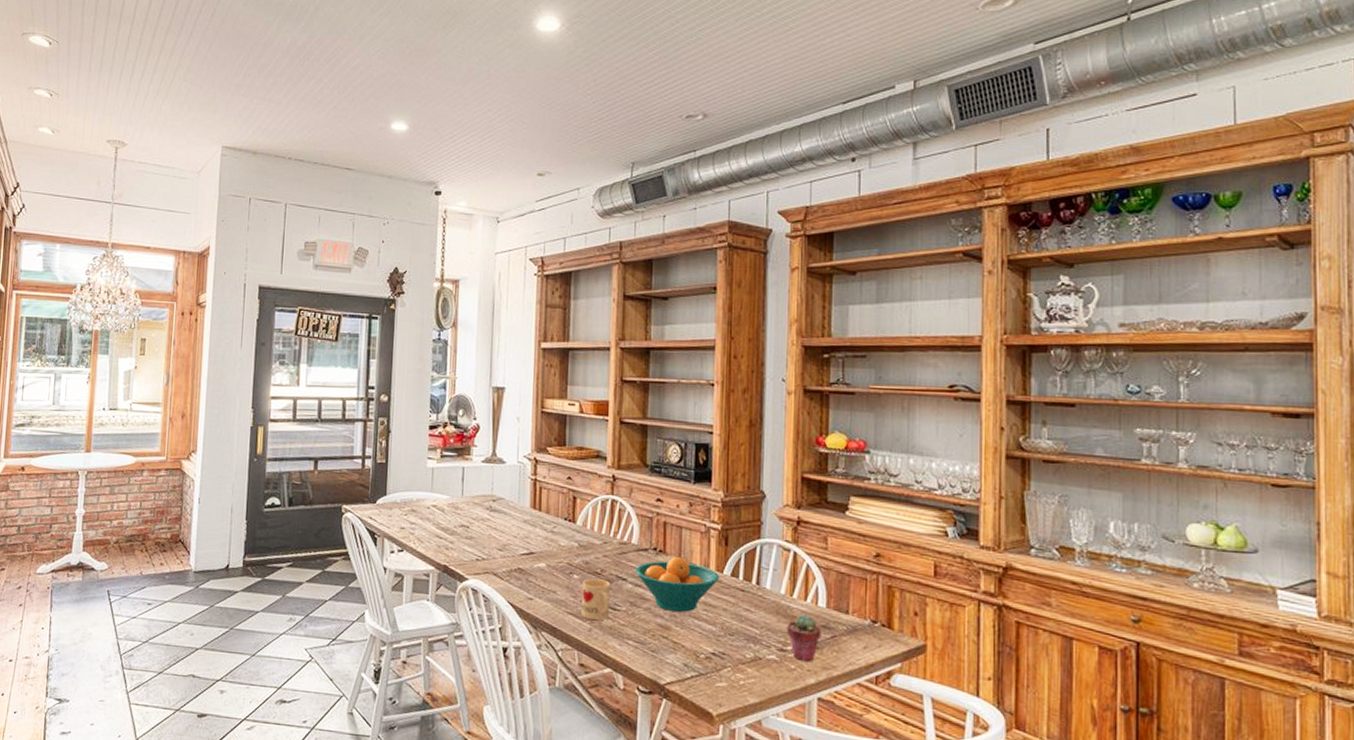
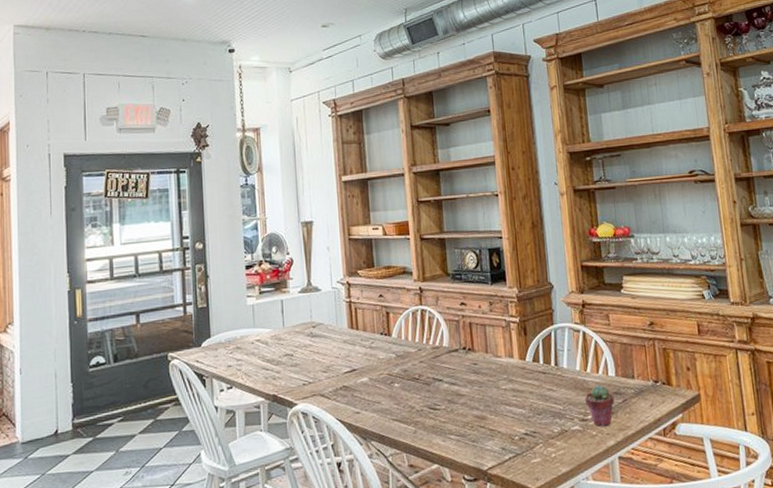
mug: present [581,578,610,621] -> none [404,383,430,423]
fruit bowl: present [635,556,720,612] -> none [449,351,524,402]

